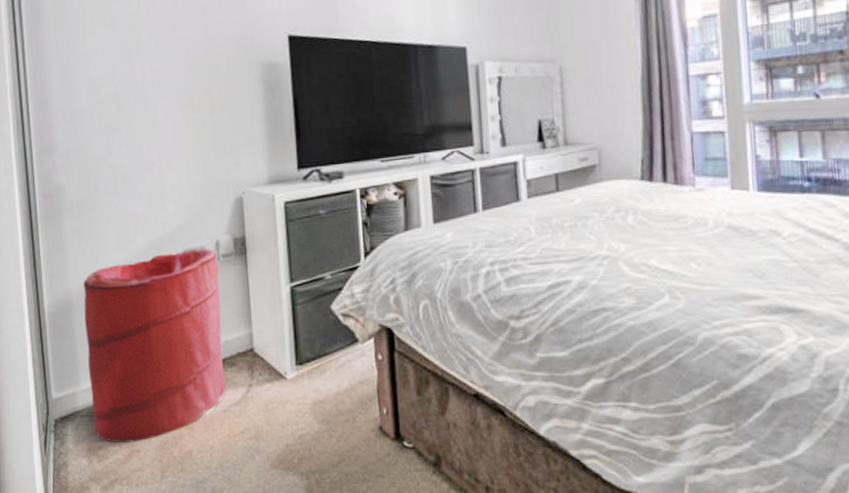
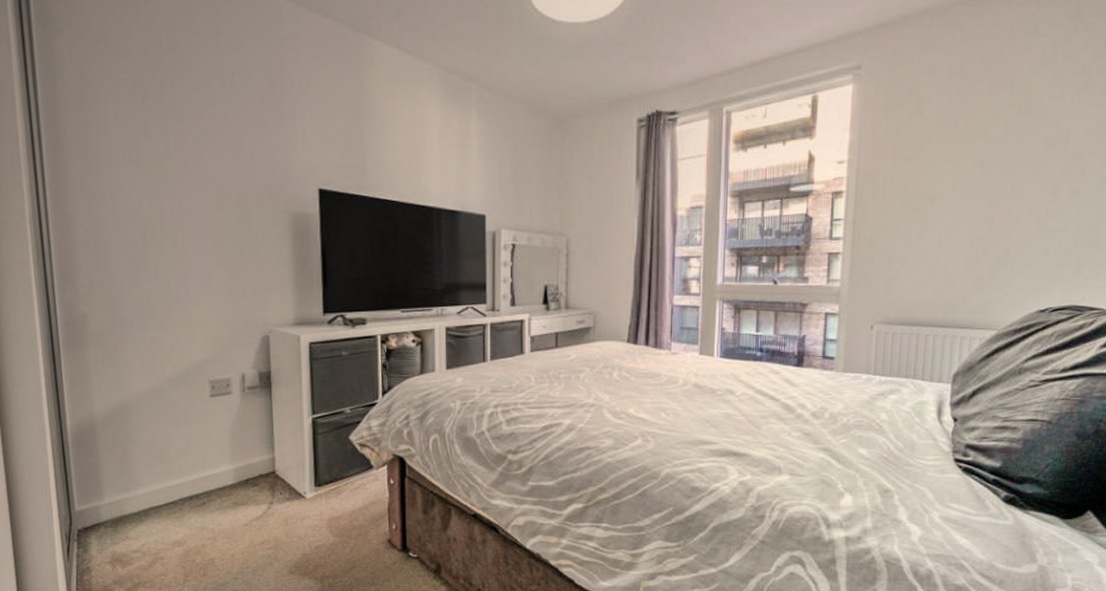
laundry hamper: present [83,248,226,442] -> none [107,380,248,550]

